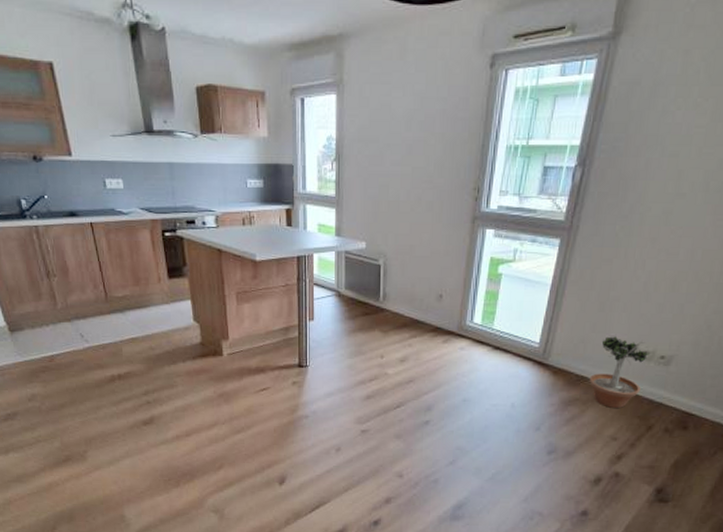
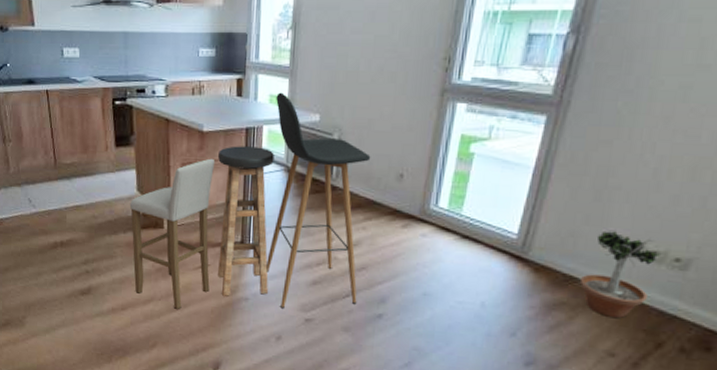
bar stool: none [187,286,271,432] -> present [129,158,215,310]
bar stool: none [272,274,326,416] -> present [218,146,274,296]
bar stool: none [324,222,413,423] -> present [266,92,371,309]

